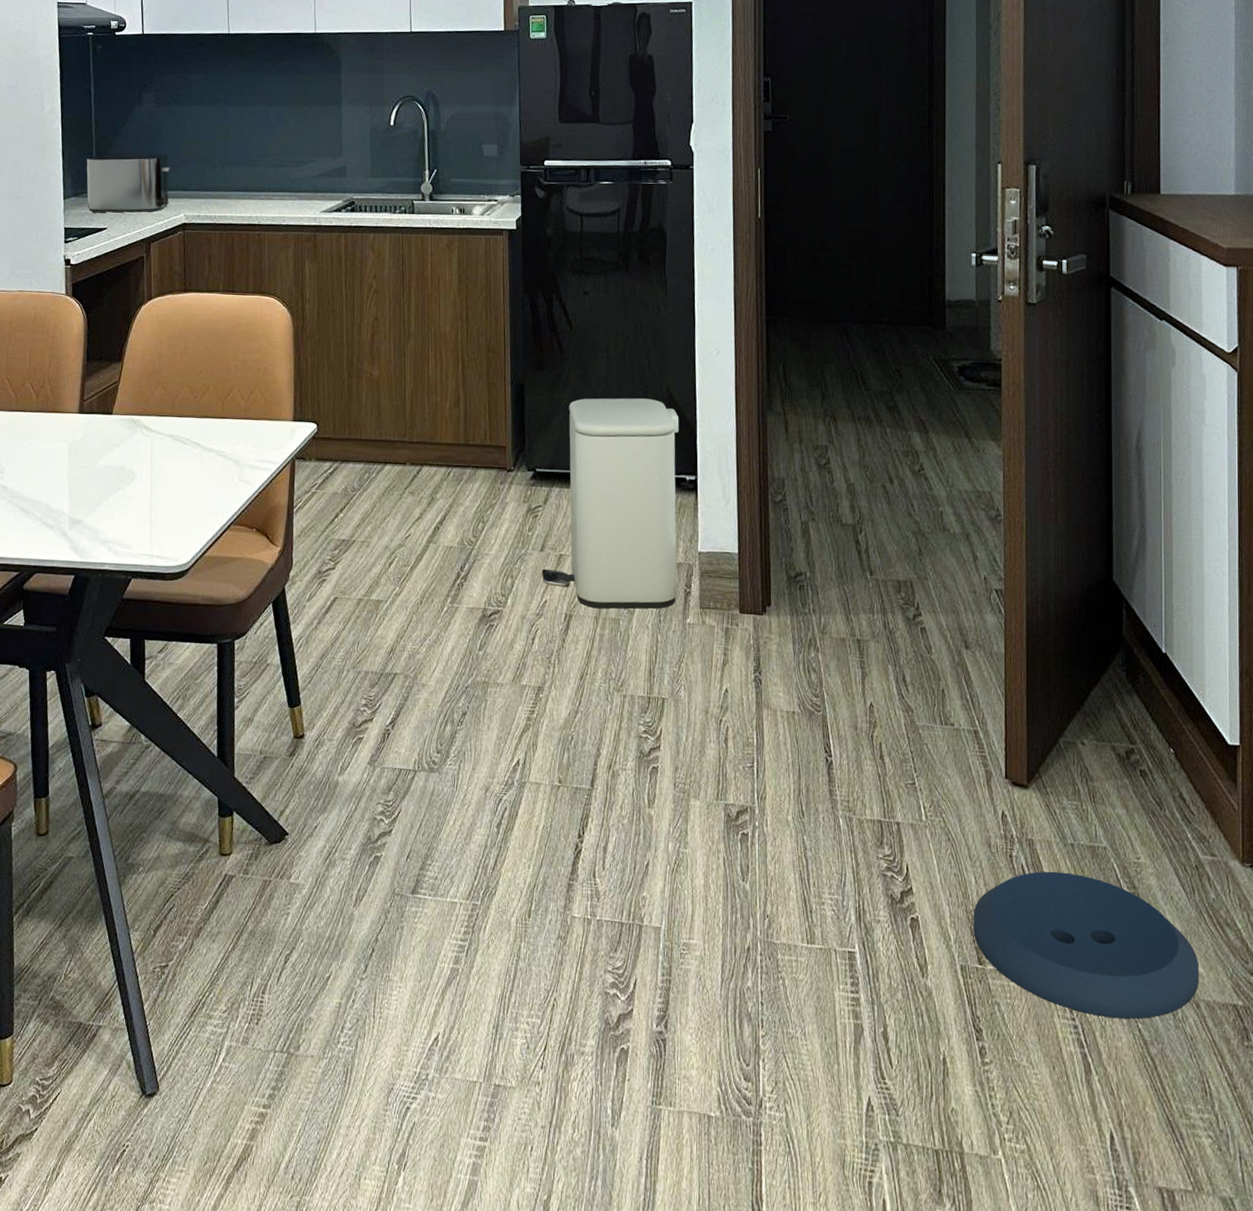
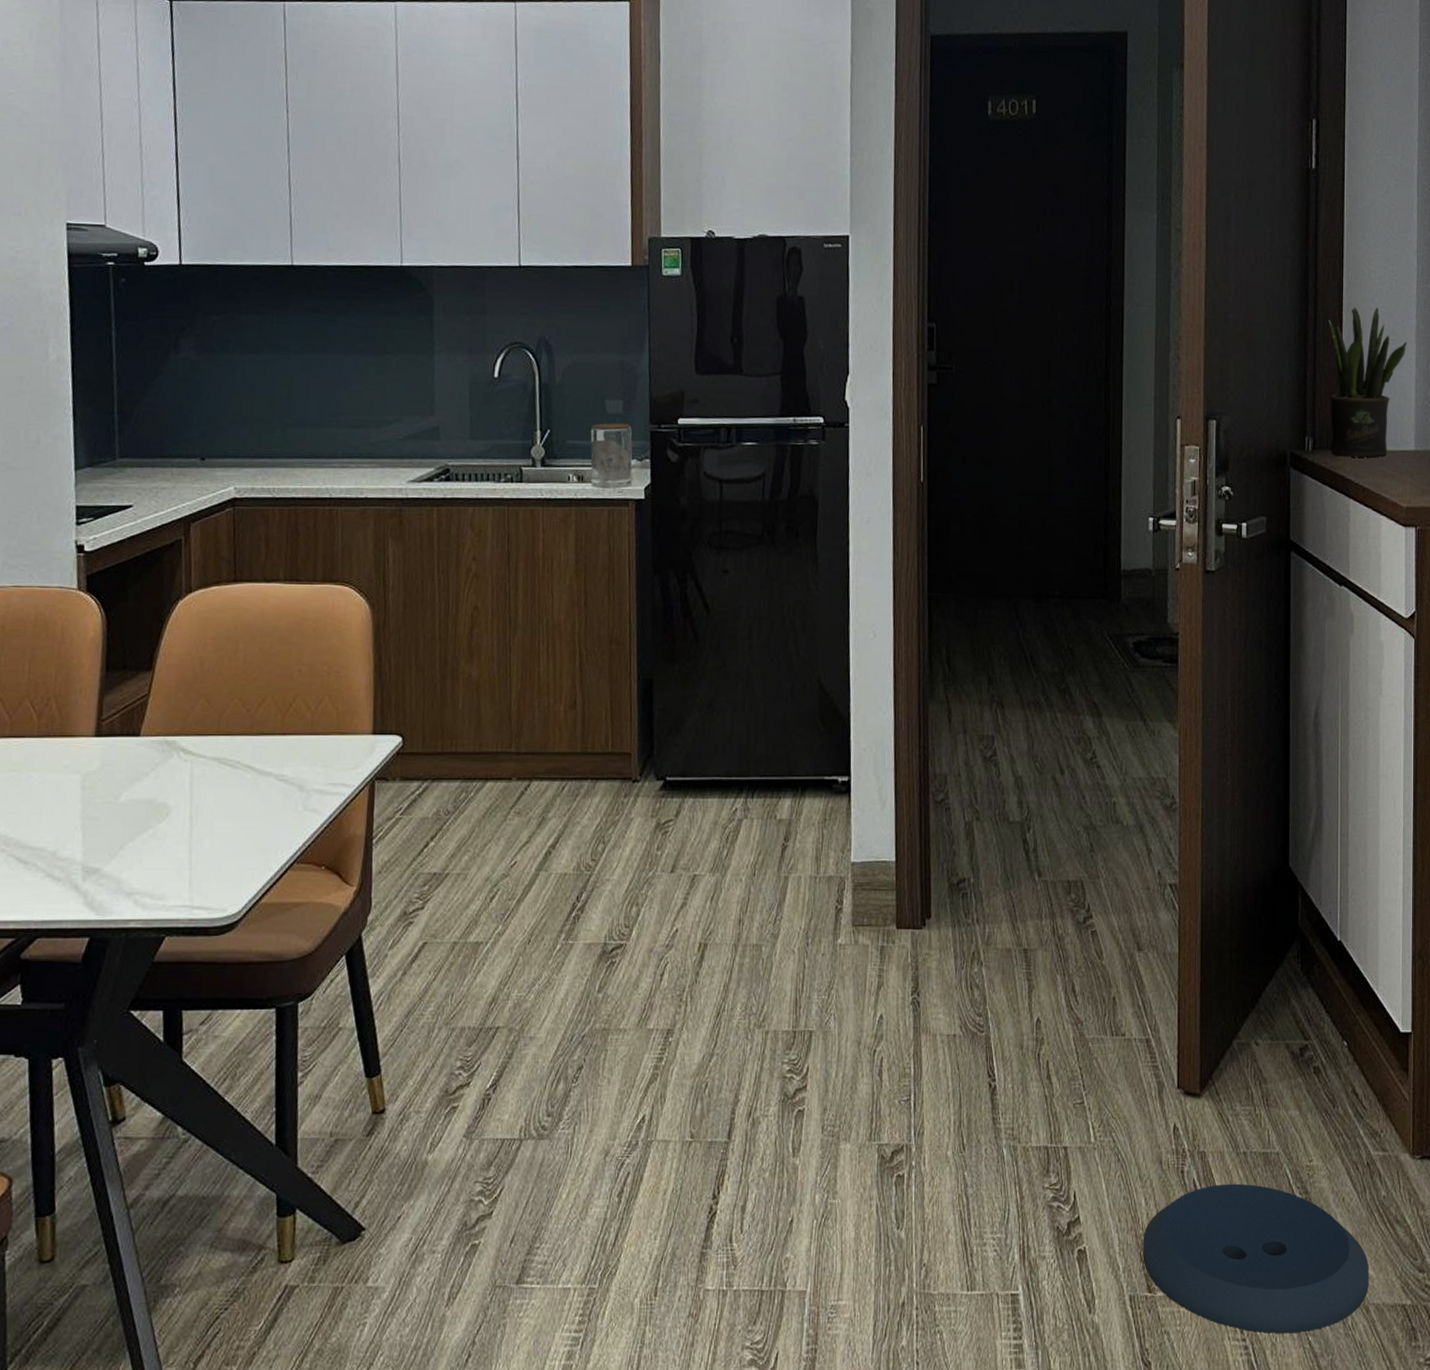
toaster: present [86,153,171,213] -> none [105,412,217,487]
jar: none [470,164,506,221] -> present [590,423,633,490]
pedal bin: present [541,398,679,609] -> none [671,691,831,933]
potted plant: none [1146,61,1227,201] -> present [1328,307,1408,458]

